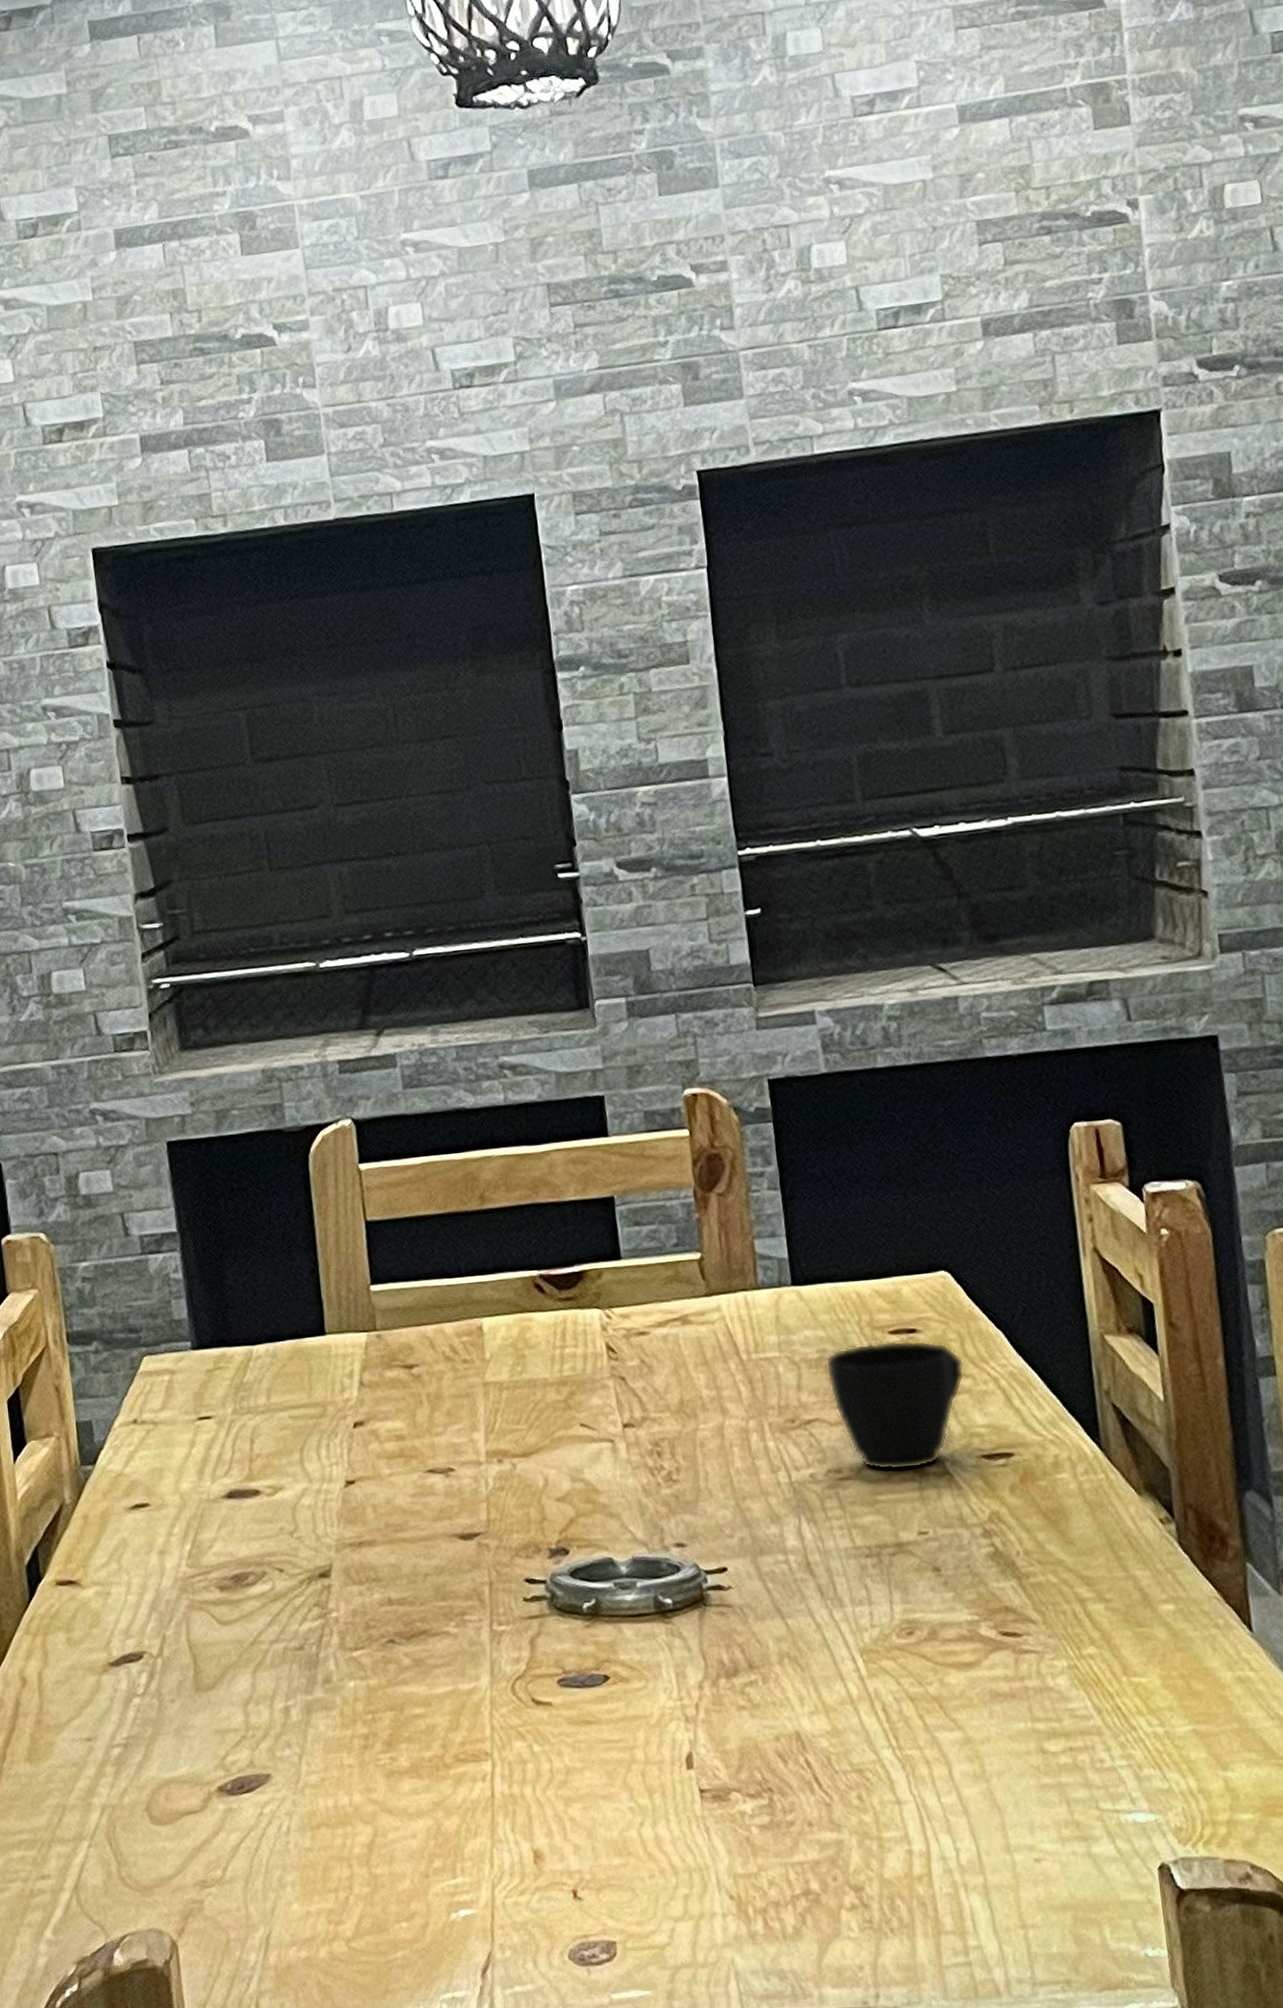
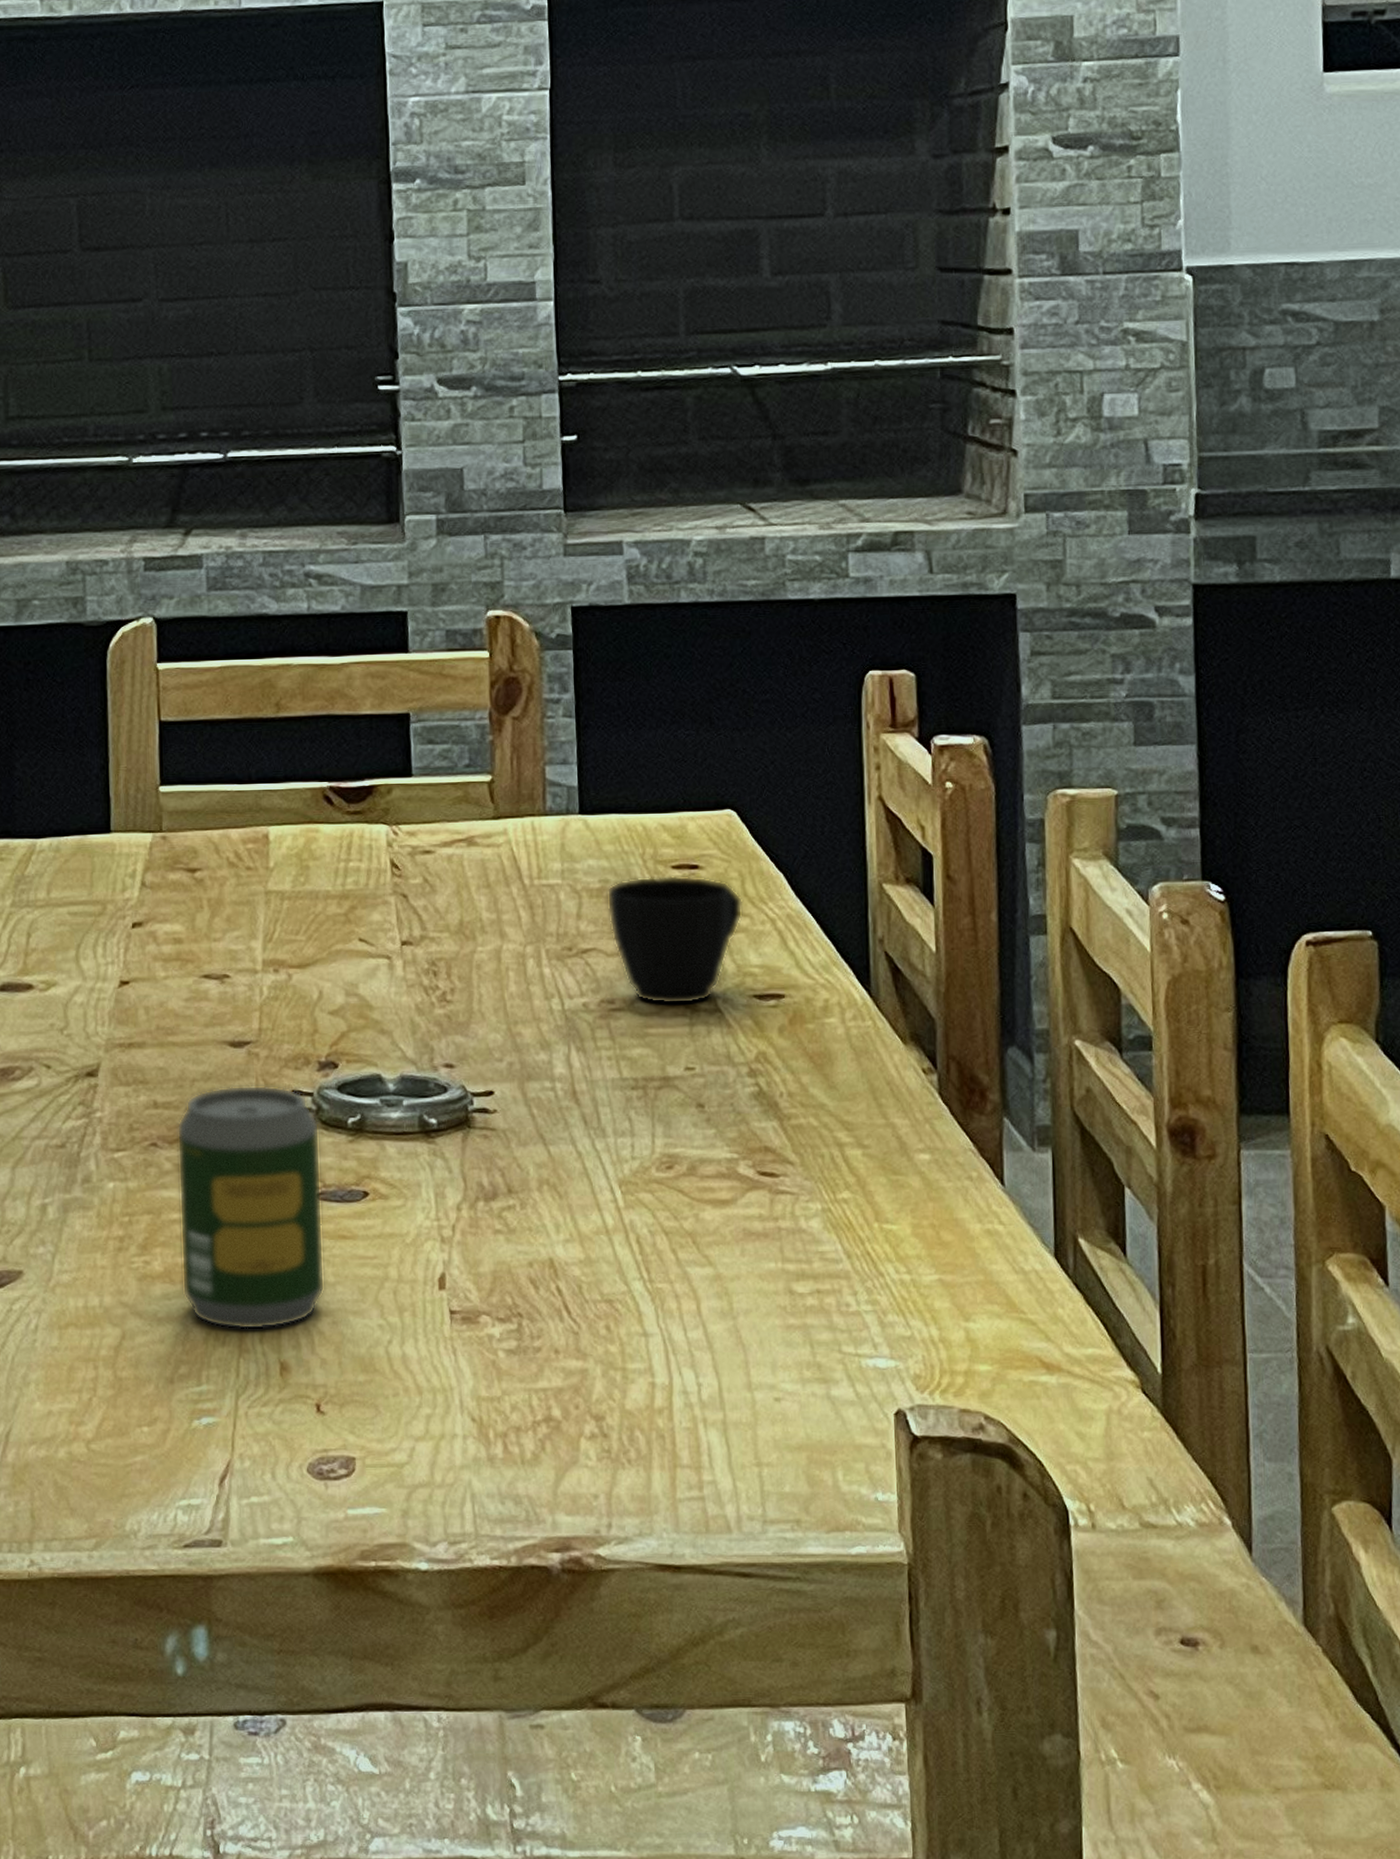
soda can: none [412,1575,573,1821] -> present [177,1085,325,1330]

